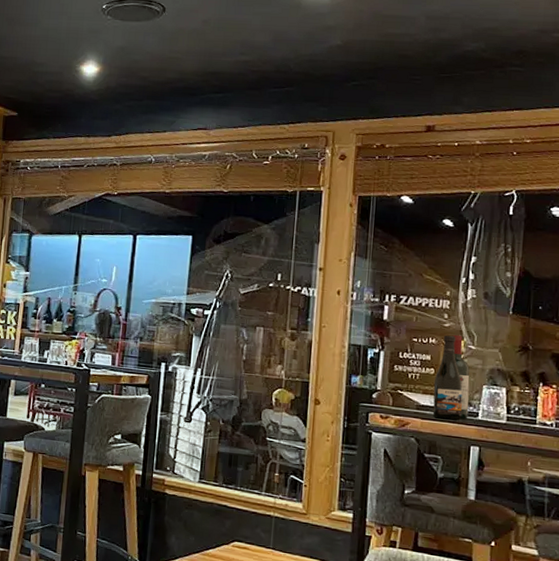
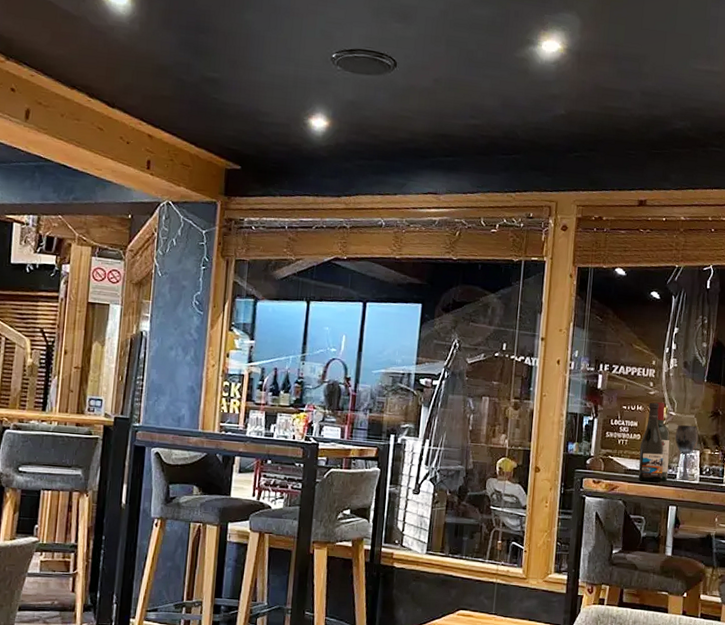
wine glass: none [475,360,505,421] -> present [674,425,699,481]

